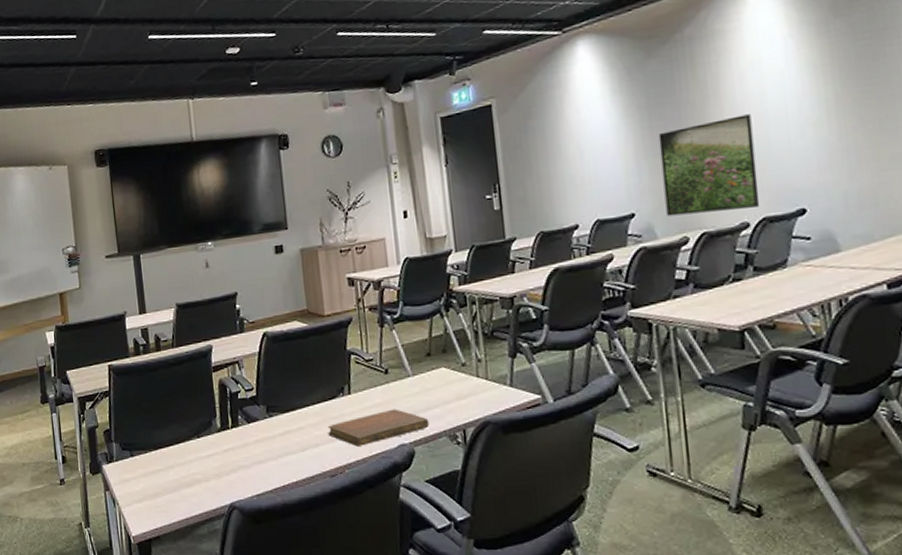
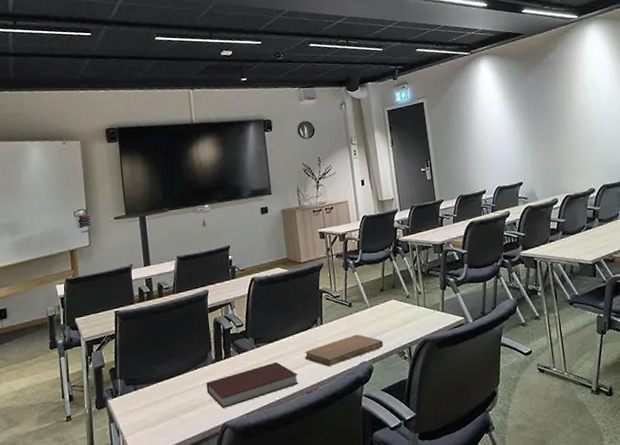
notebook: none [210,435,320,486] -> present [206,361,298,409]
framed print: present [658,114,760,216] -> none [535,115,601,184]

